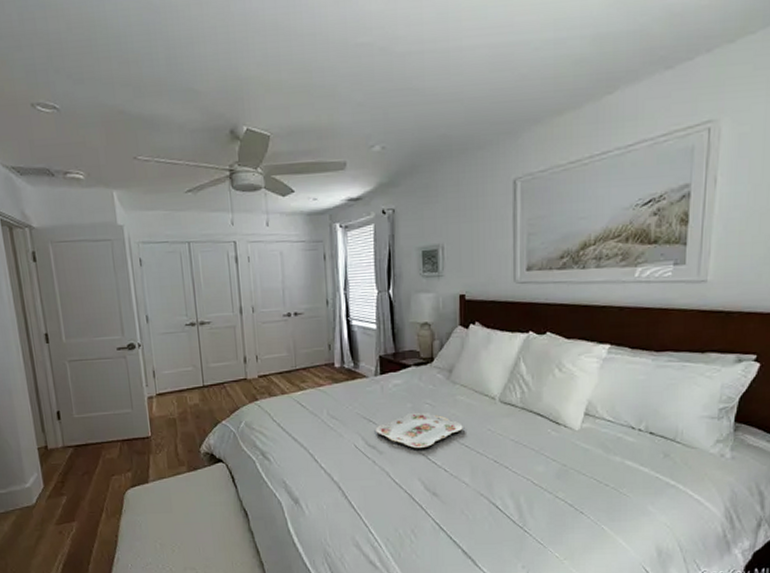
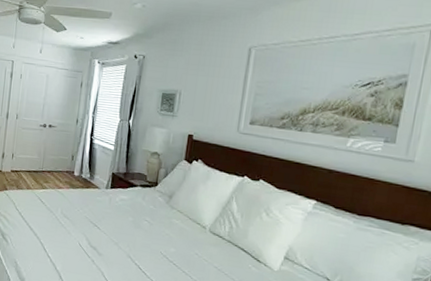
serving tray: present [375,412,463,449] -> none [98,225,174,259]

